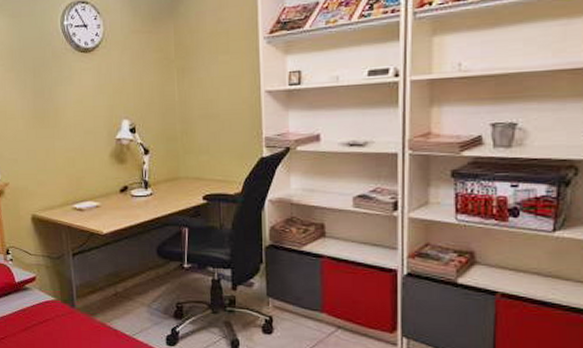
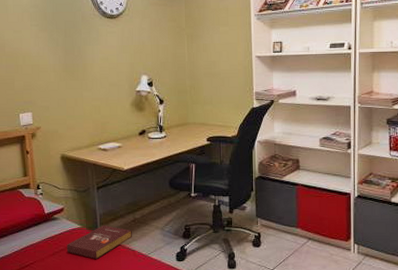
book: none [39,298,114,337] -> present [66,224,132,259]

